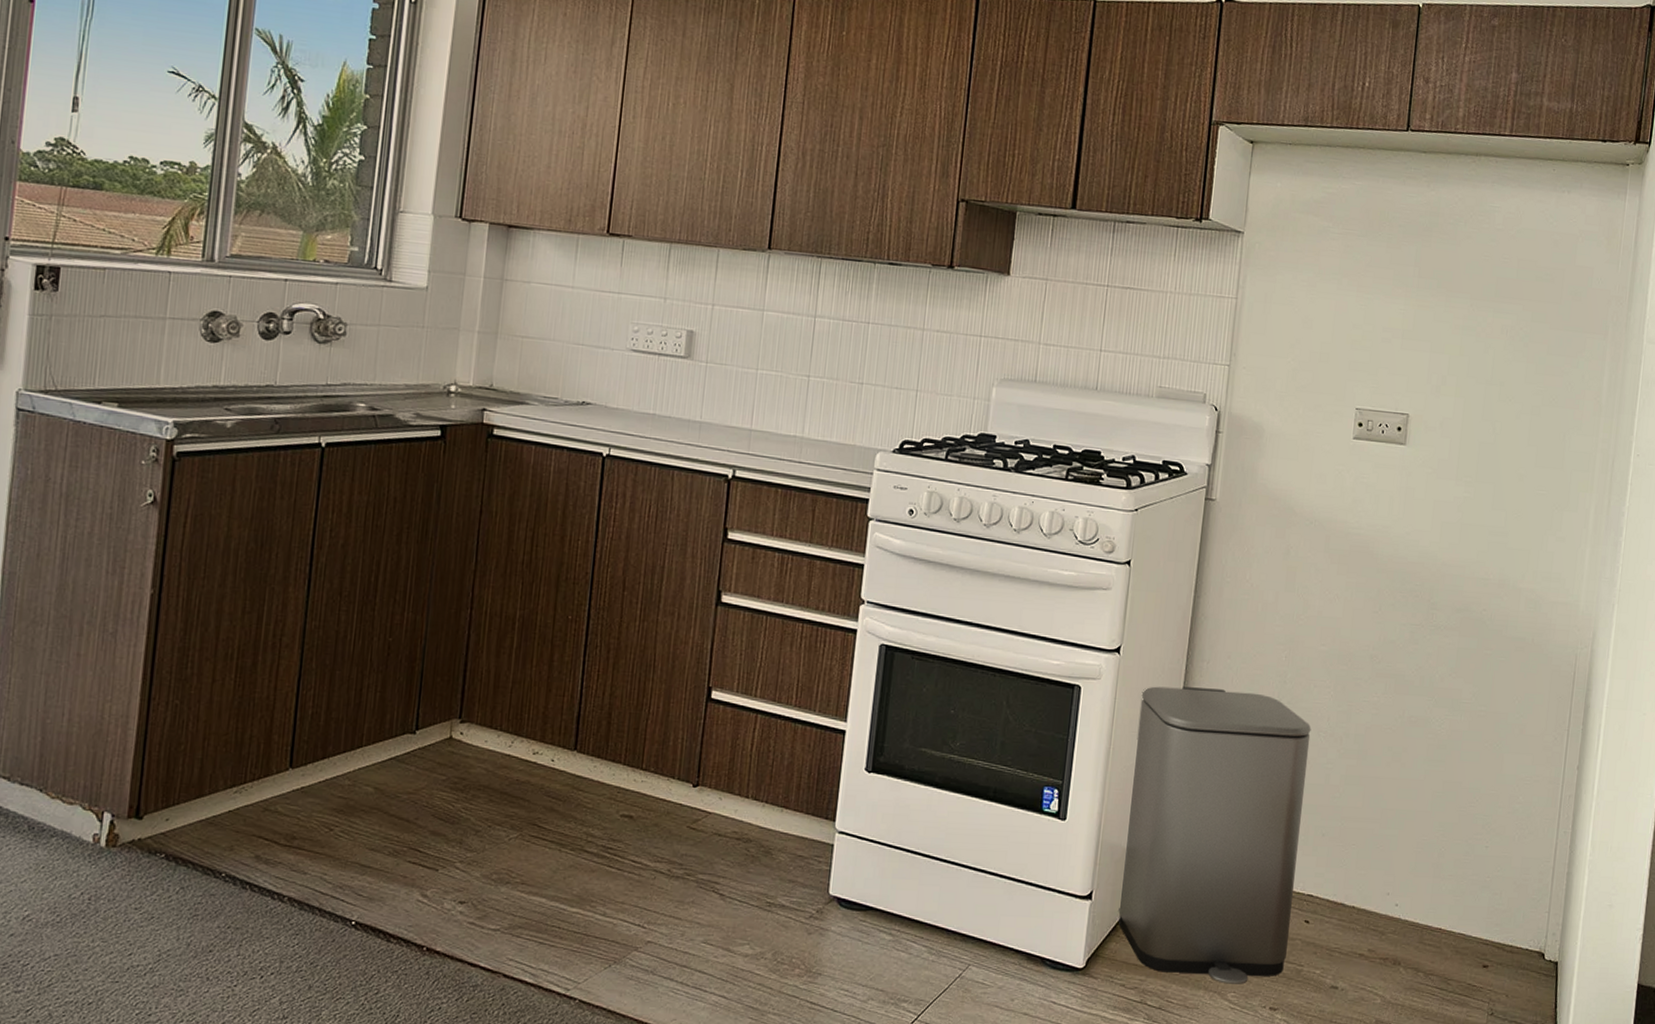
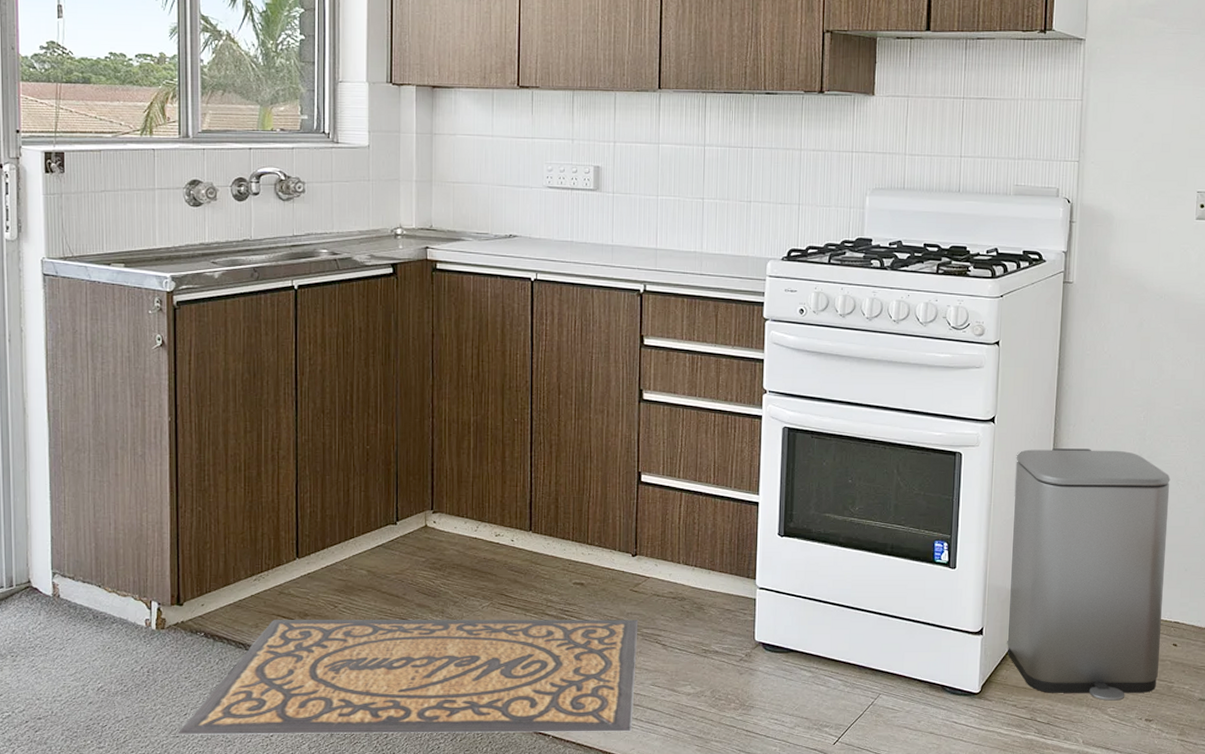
doormat: none [115,842,694,998] -> present [176,620,639,735]

